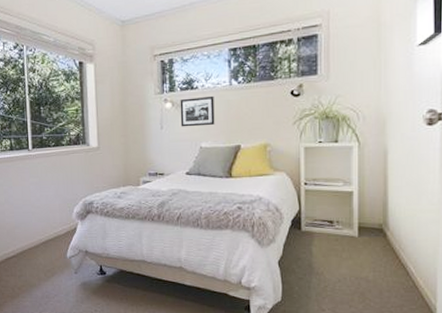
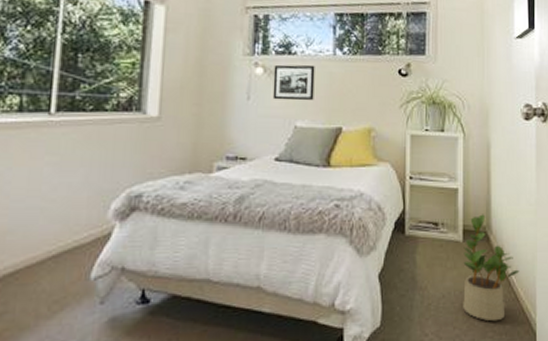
potted plant: none [359,213,419,304] -> present [463,214,520,322]

